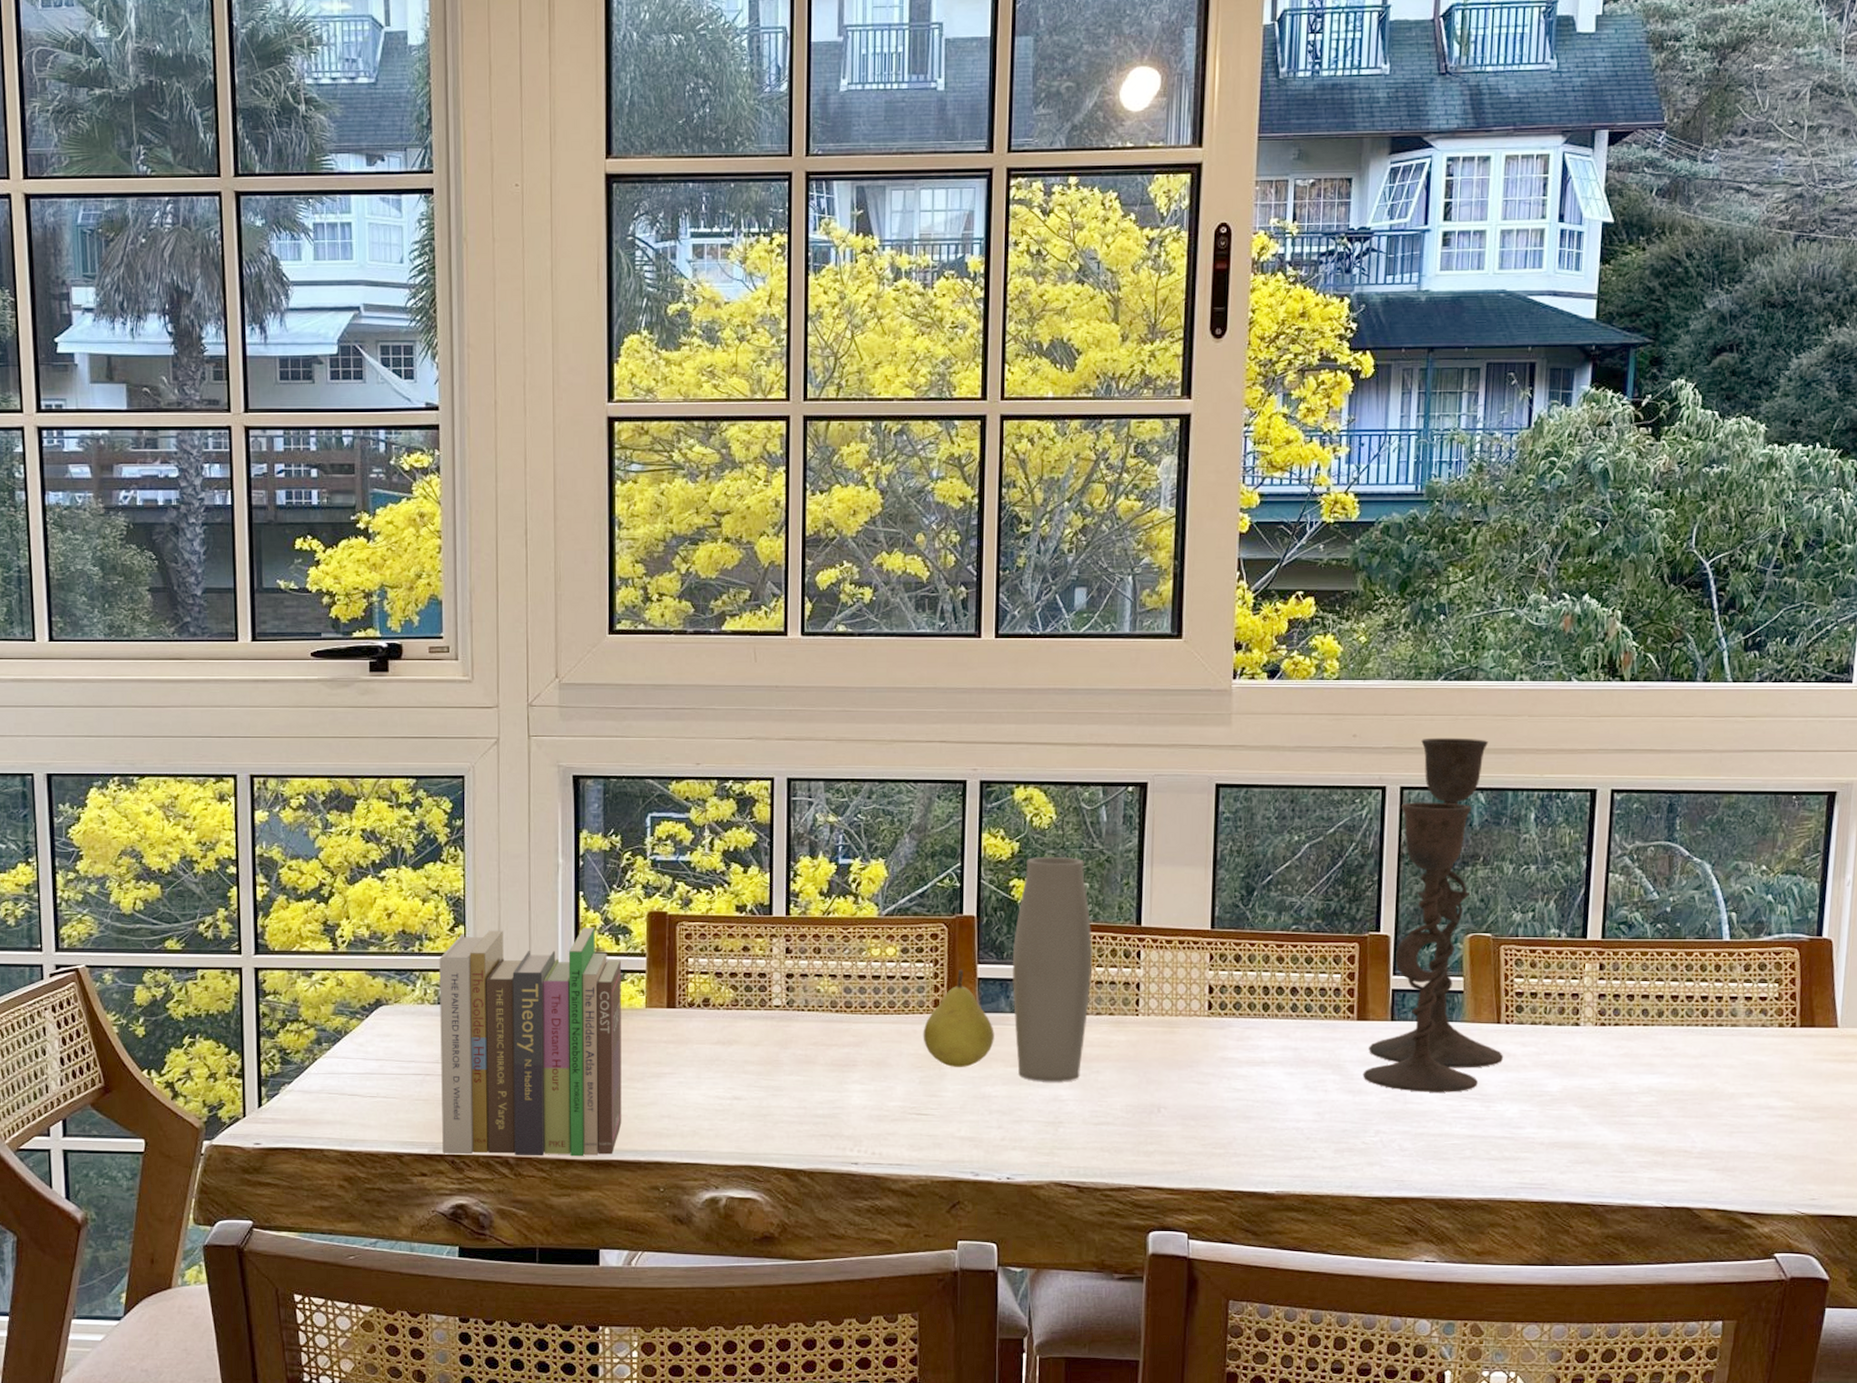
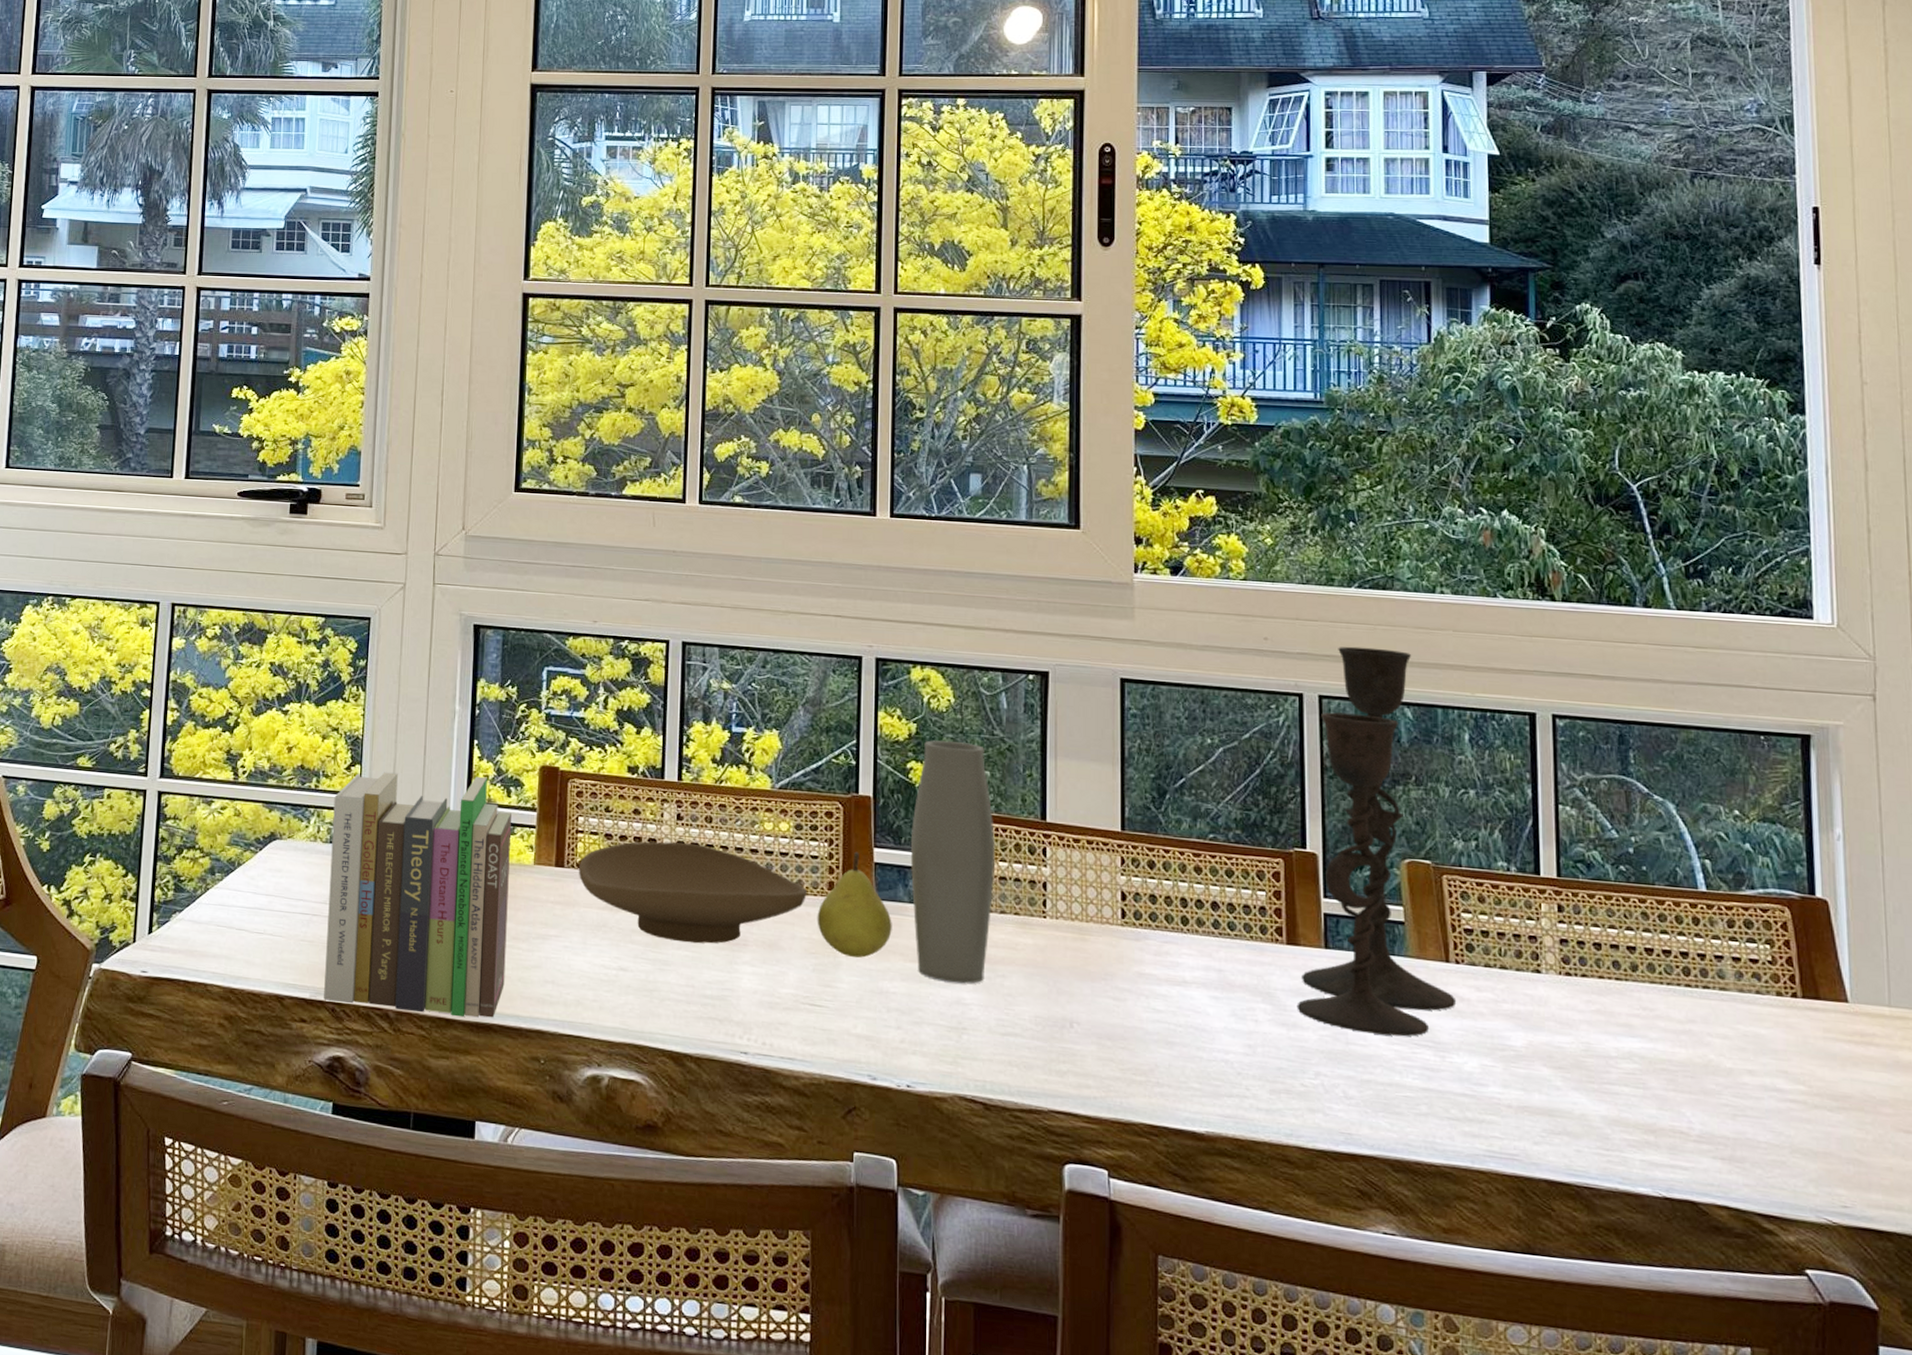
decorative bowl: none [690,974,913,1068] -> present [578,841,807,944]

